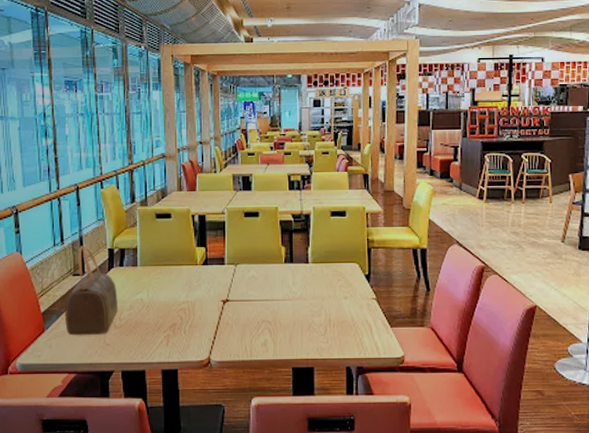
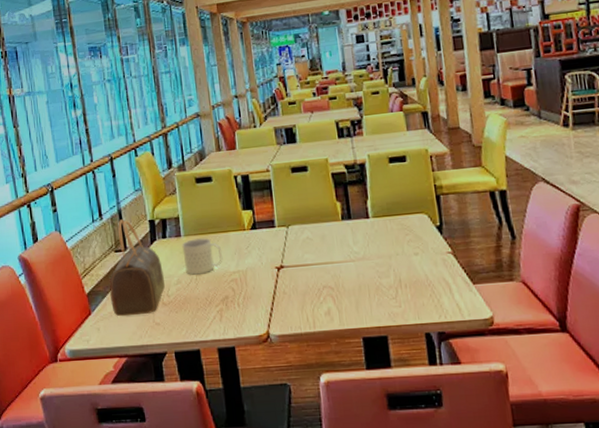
mug: none [137,269,175,303] -> present [182,238,223,276]

